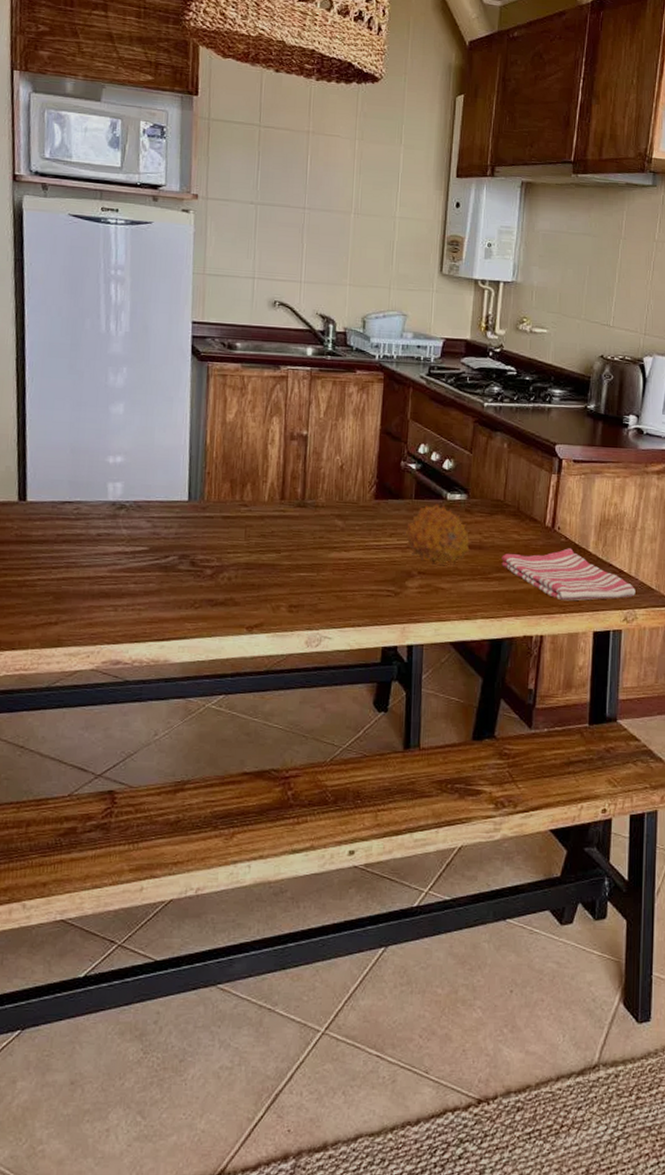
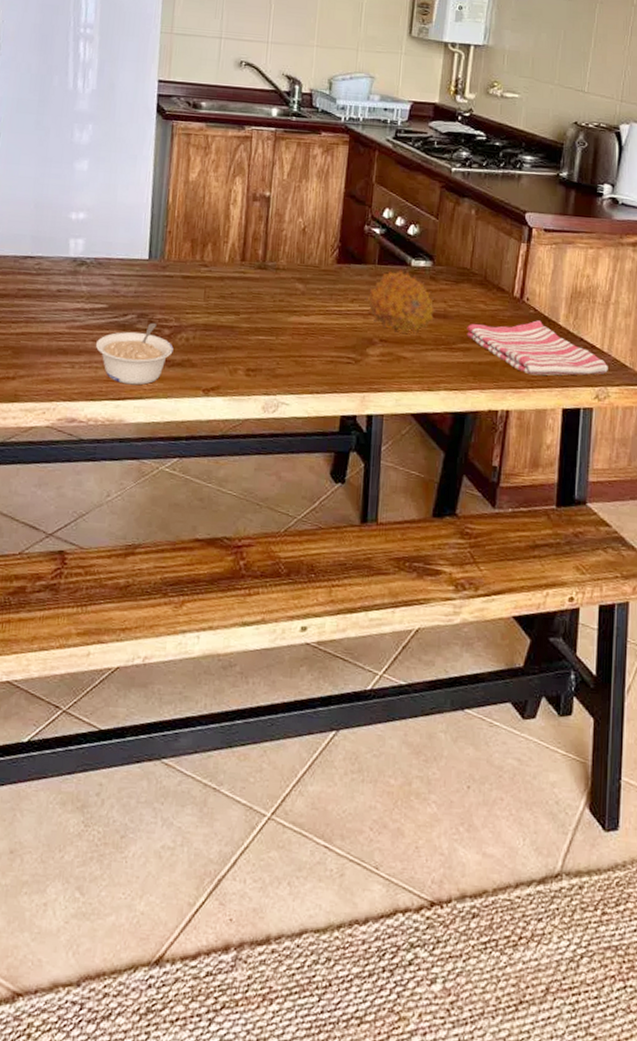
legume: none [137,563,216,626] -> present [95,322,173,385]

